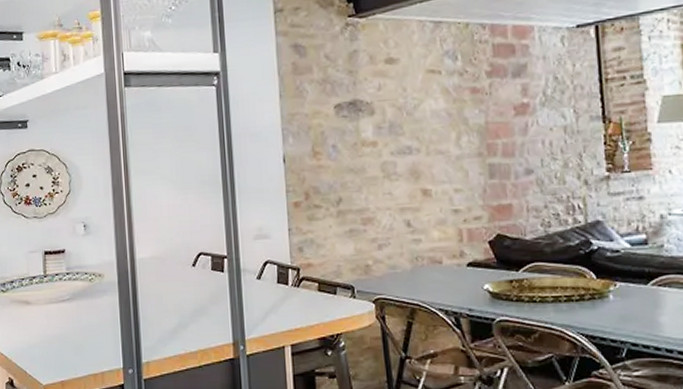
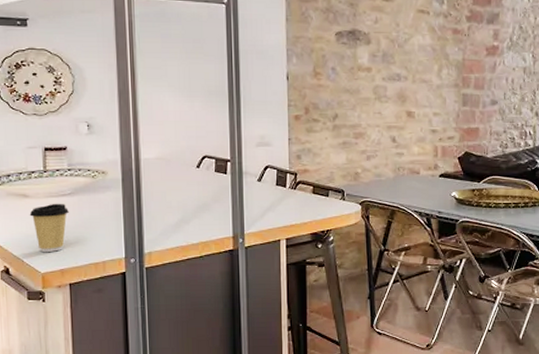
coffee cup: none [31,309,68,362] -> present [29,203,69,252]

